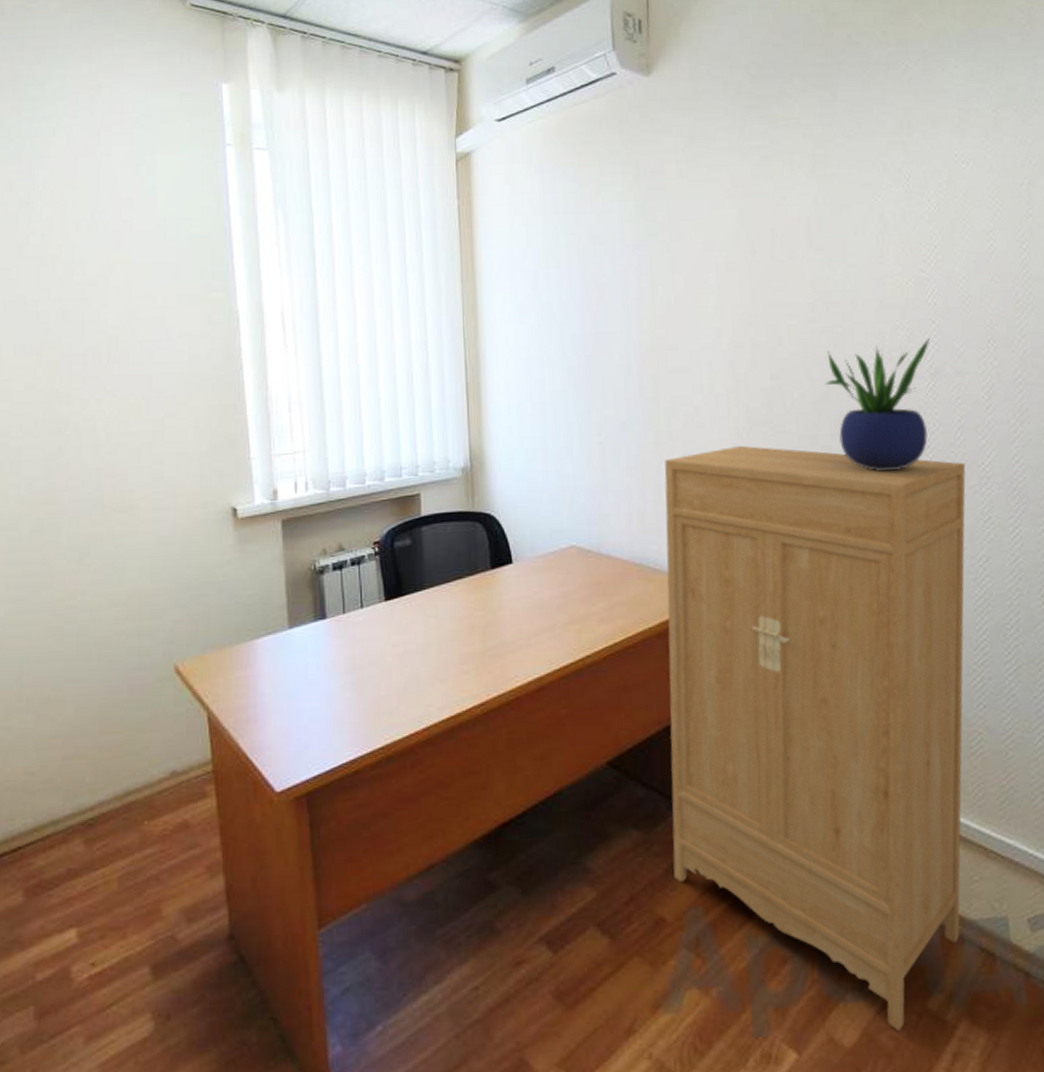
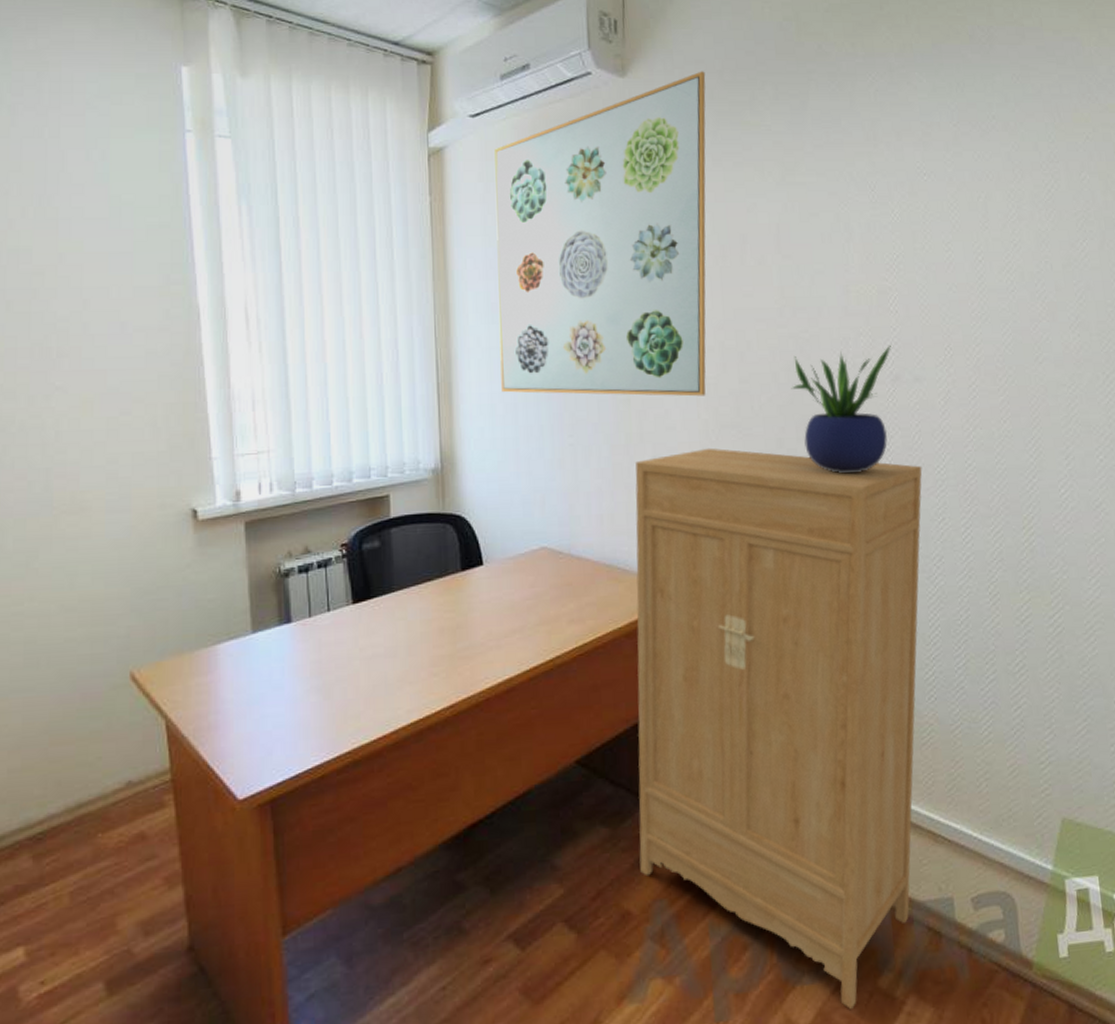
wall art: none [521,66,736,394] -> present [494,71,706,397]

